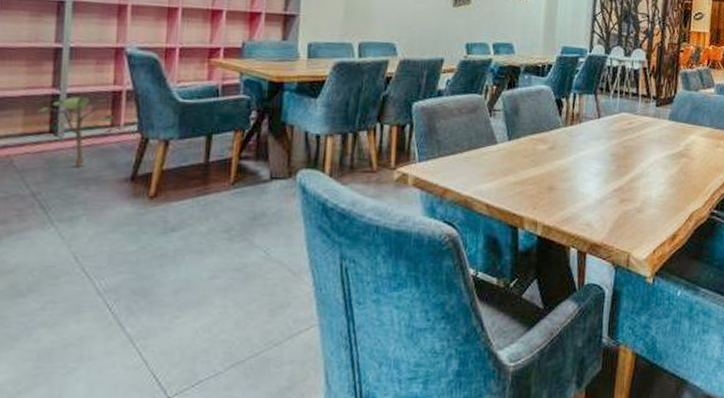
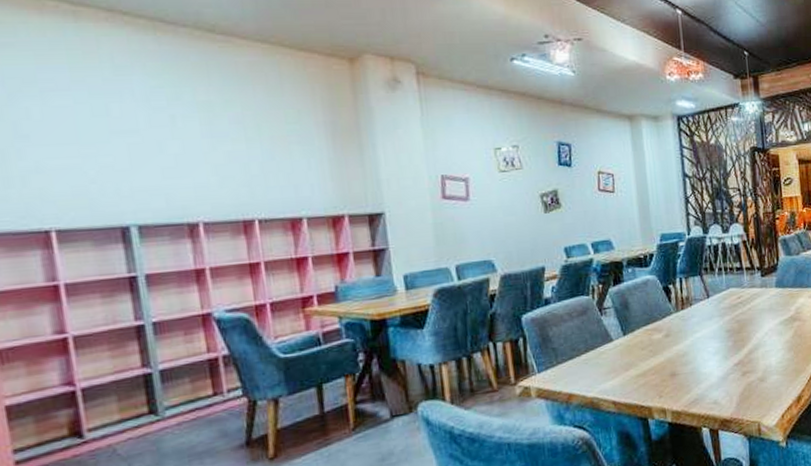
potted plant: present [34,95,129,167] -> none [126,368,233,443]

